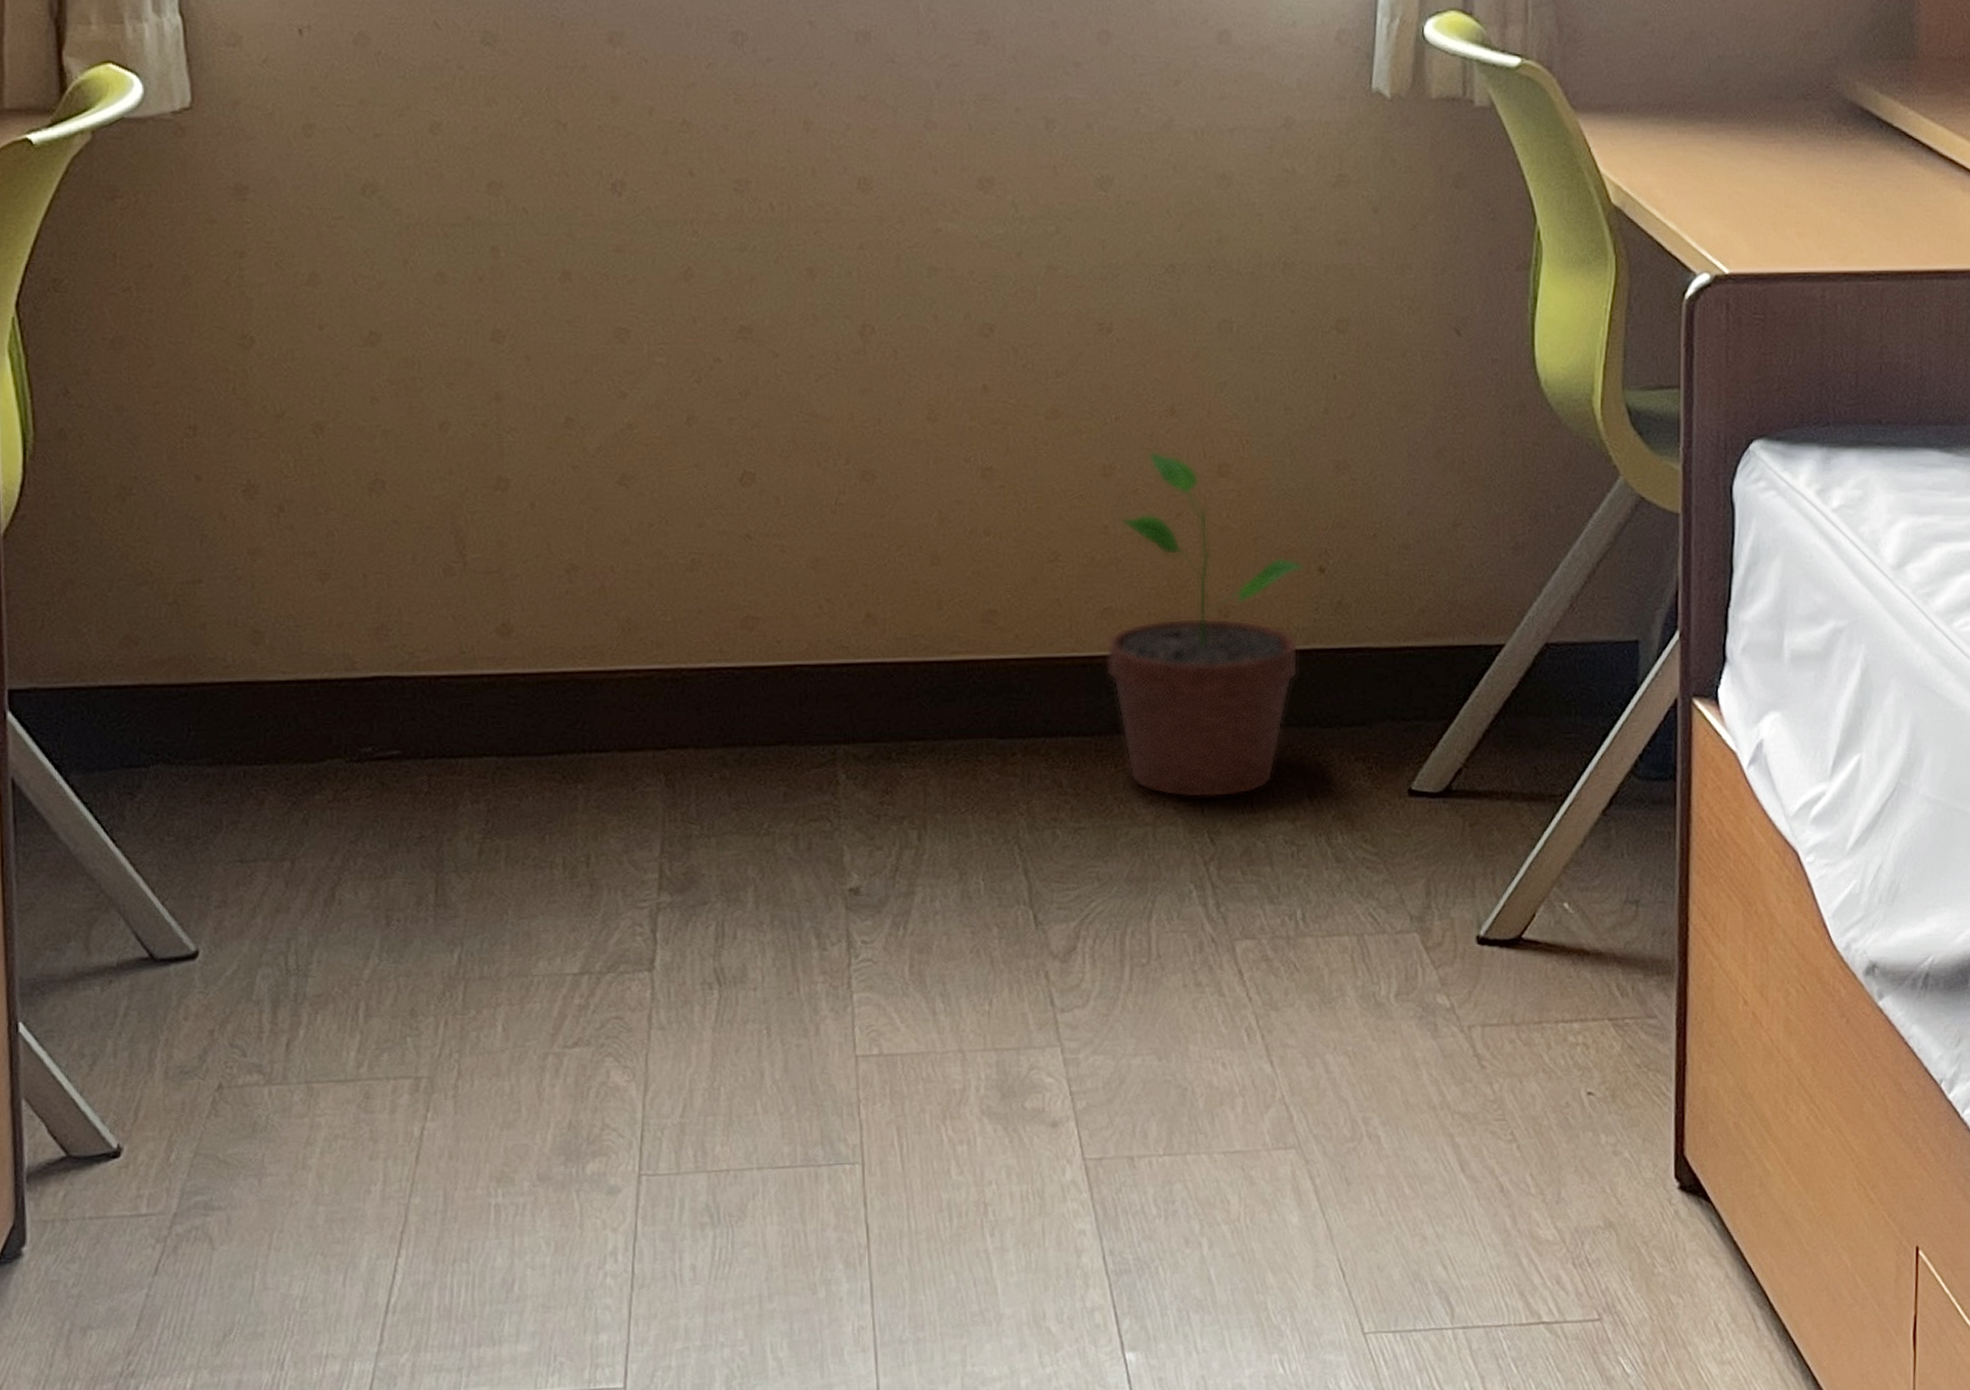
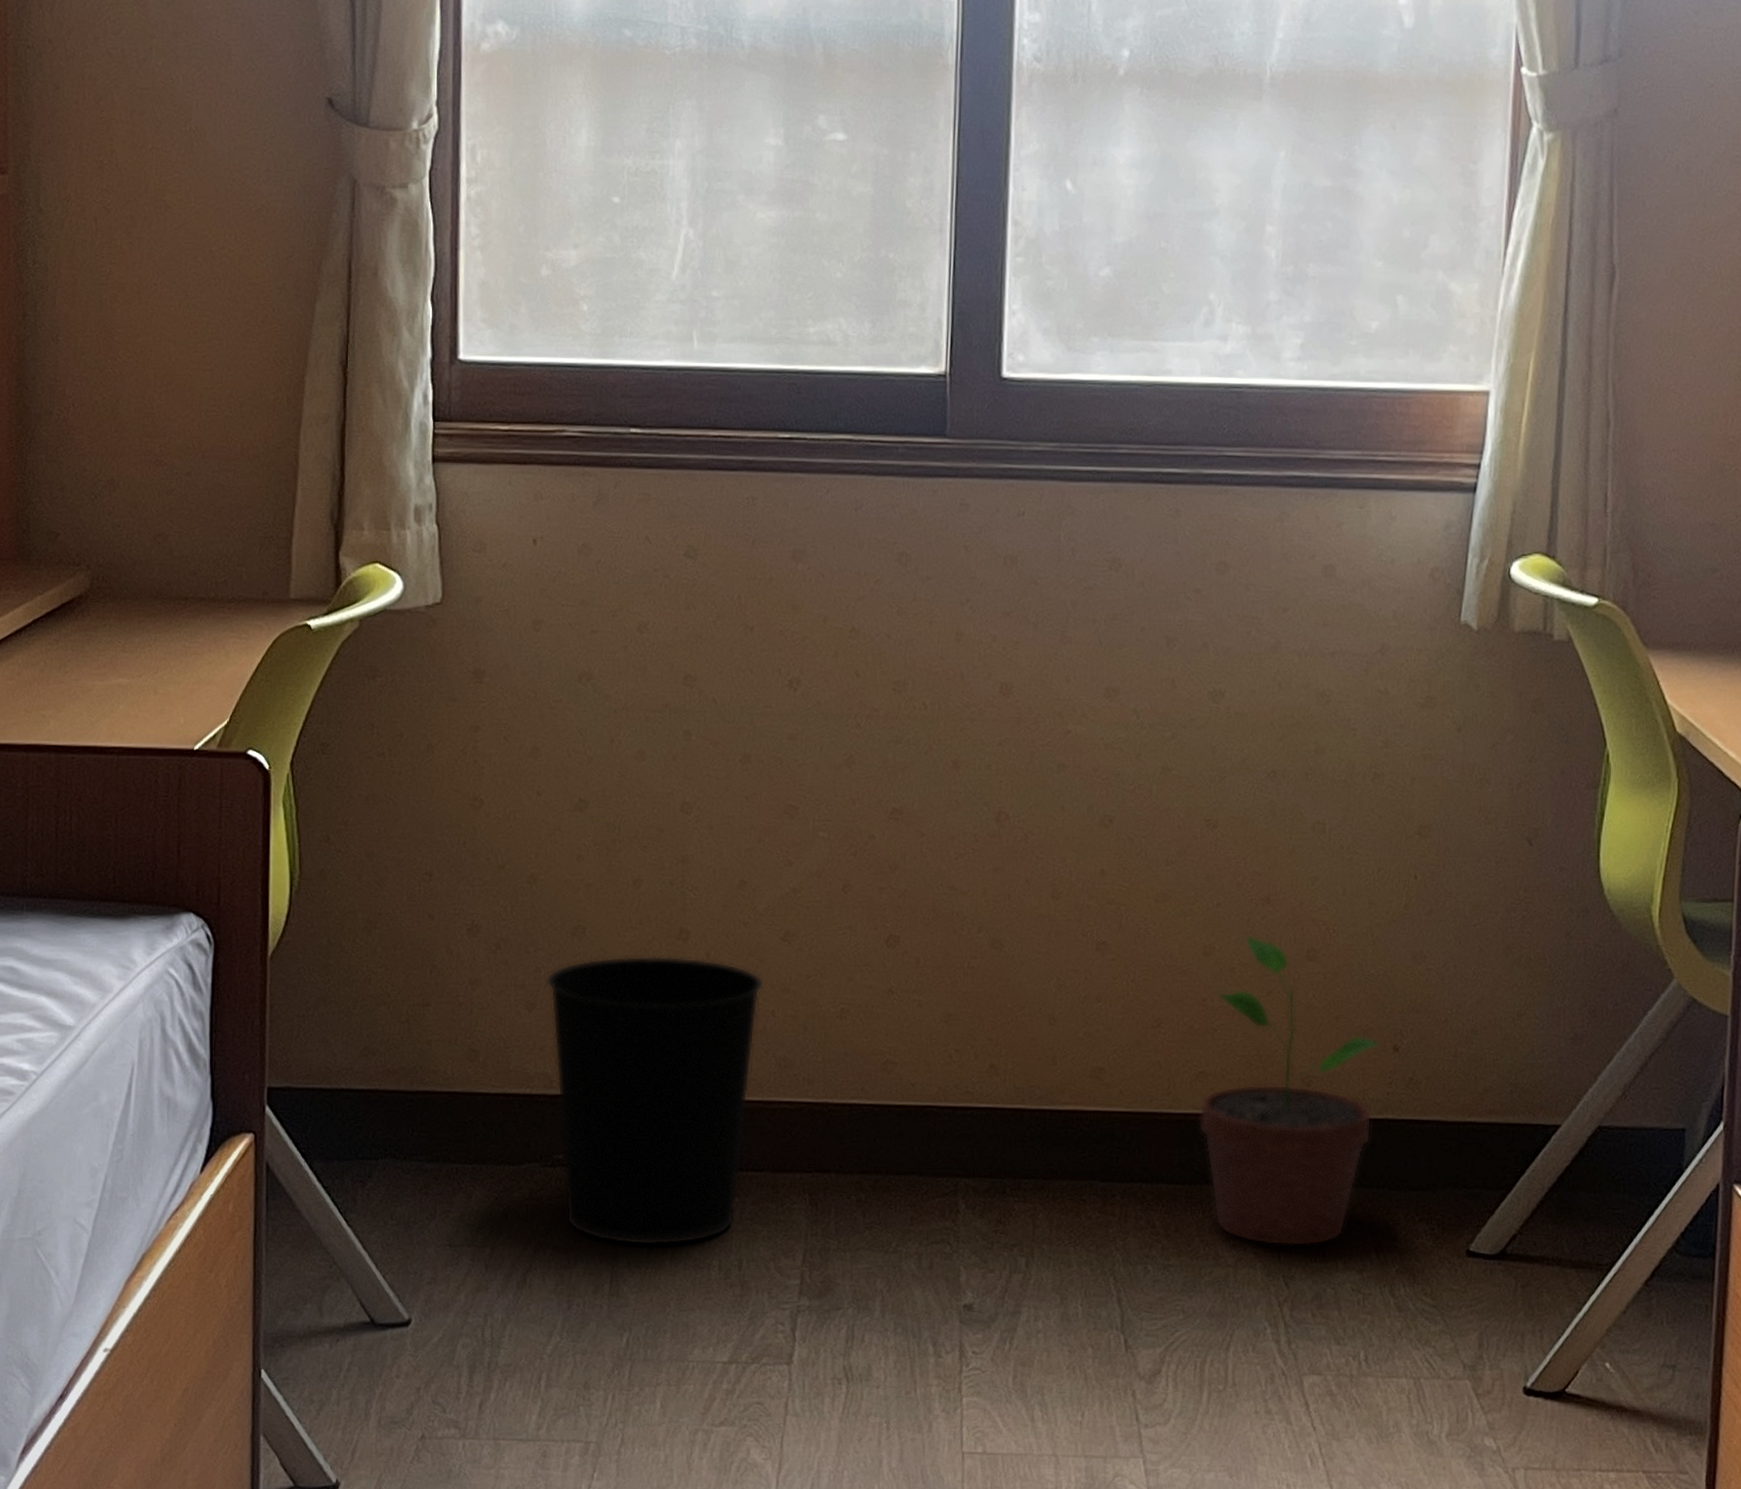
wastebasket: none [340,509,599,847] -> present [546,955,764,1246]

